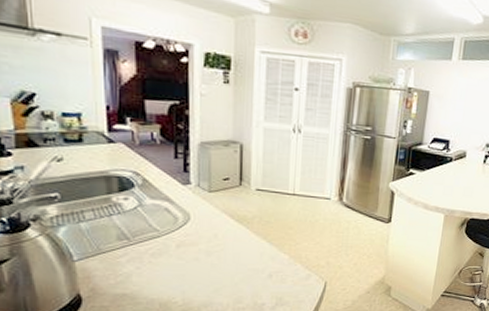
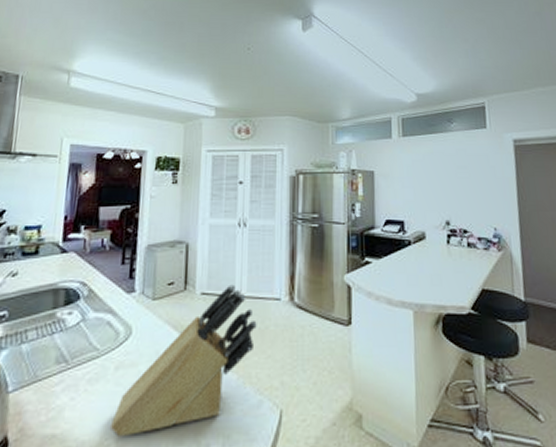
knife block: none [175,183,308,296] -> present [109,284,257,436]

